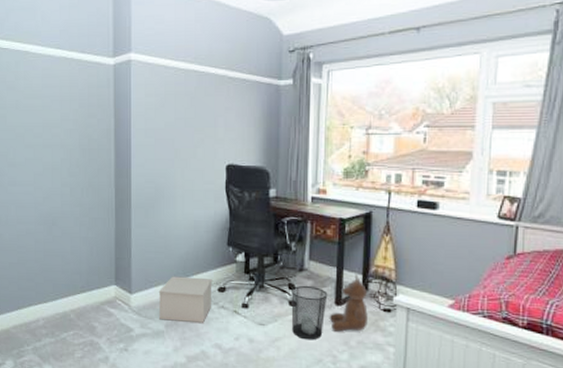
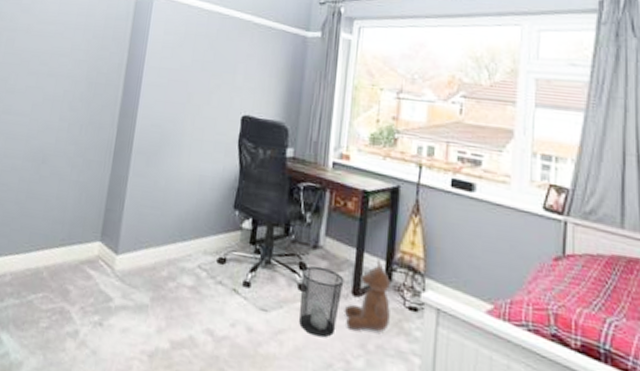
storage box: present [158,276,212,324] -> none [145,238,212,302]

